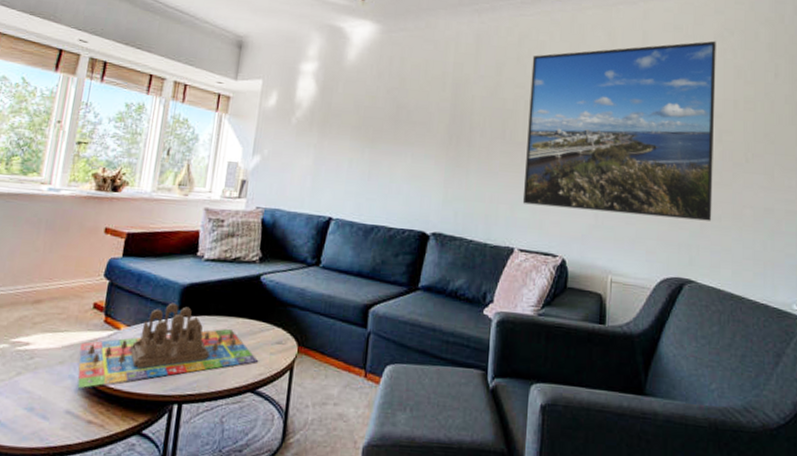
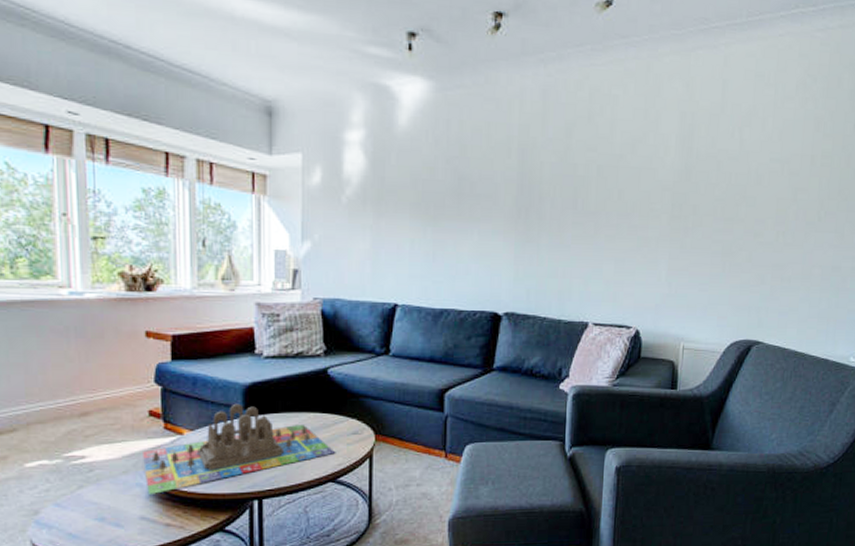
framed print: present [522,41,716,221] -> none [596,89,798,283]

